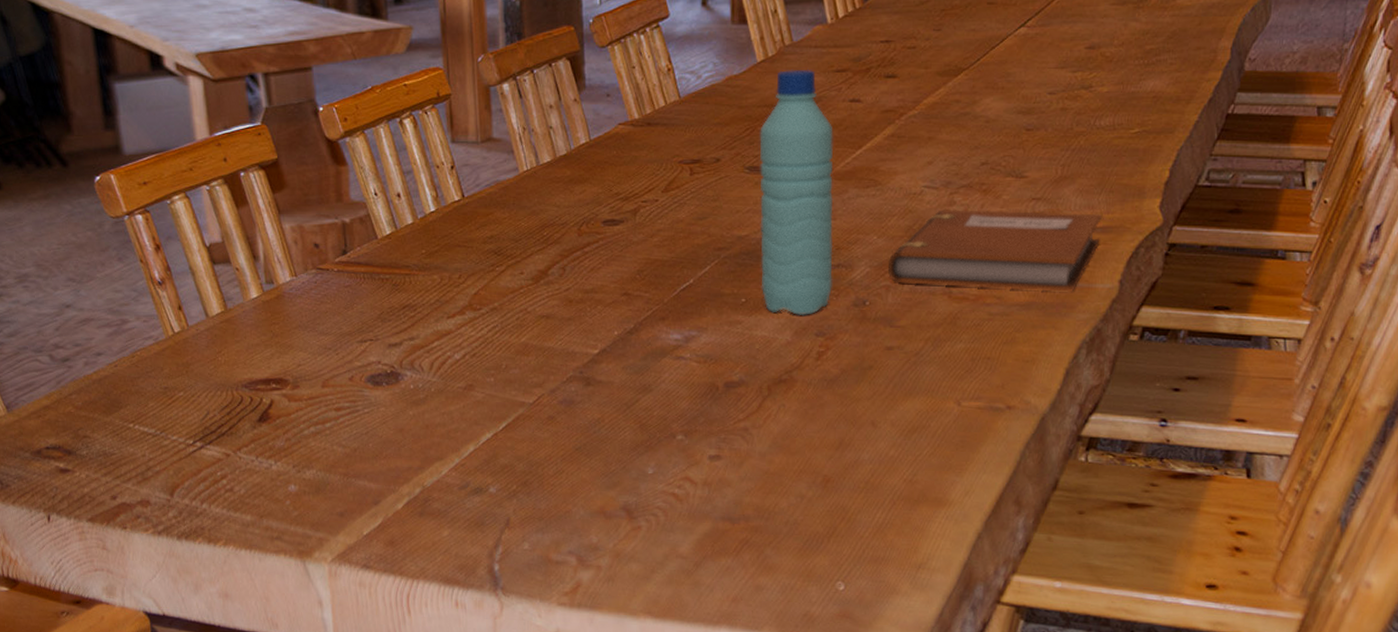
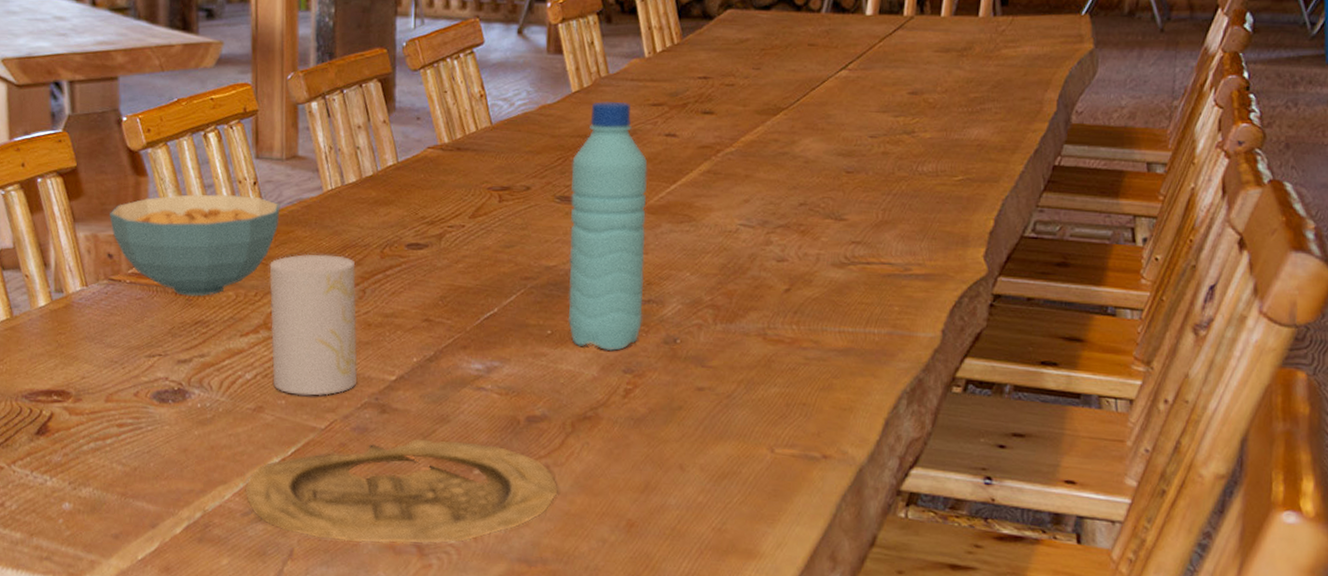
cereal bowl: none [313,179,478,282] -> present [109,193,281,297]
plate: none [462,408,757,509] -> present [246,438,558,543]
cup: none [471,234,562,372] -> present [269,253,358,396]
notebook: present [888,209,1103,292] -> none [701,249,925,340]

